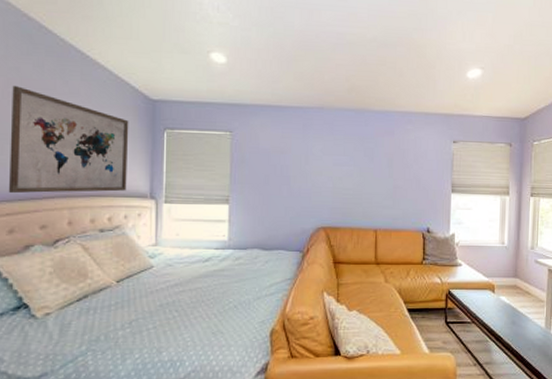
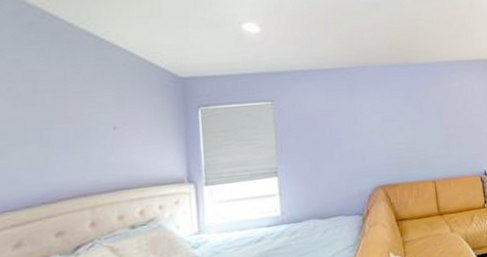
wall art: present [9,85,129,194] -> none [11,79,159,202]

